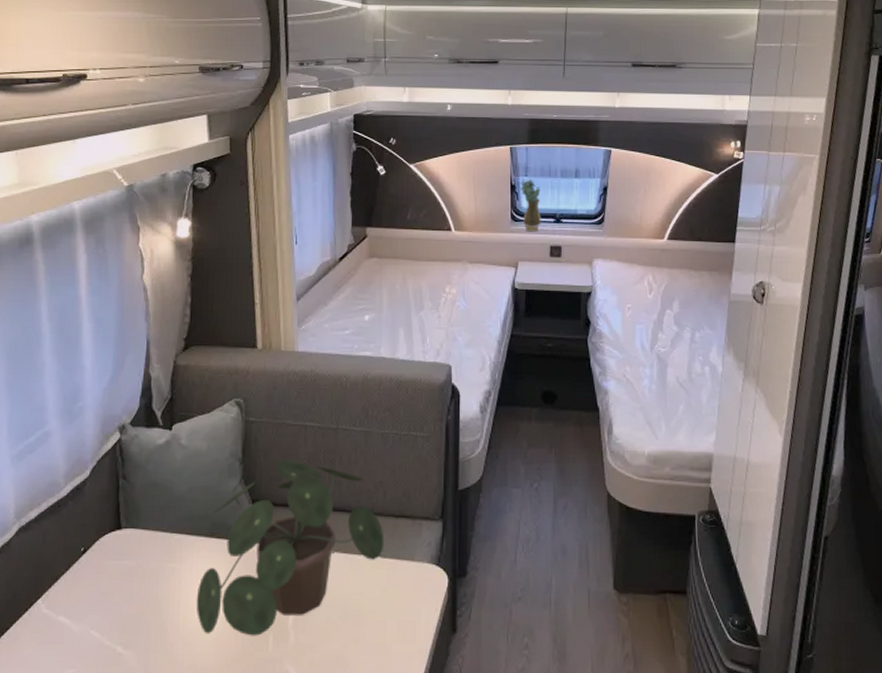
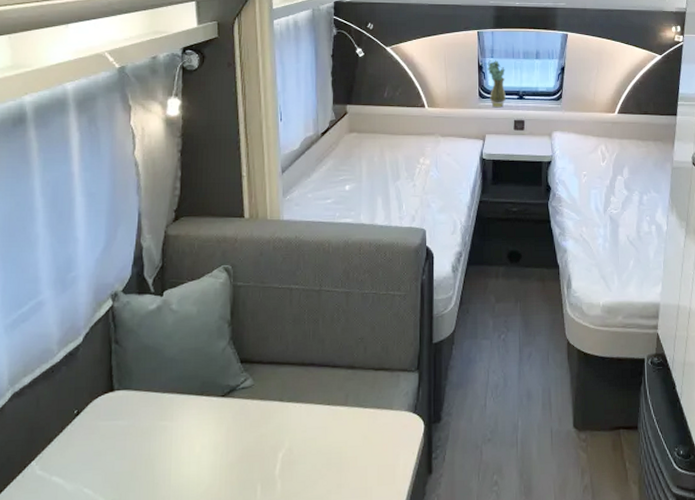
potted plant: present [196,460,385,636] -> none [187,320,365,487]

